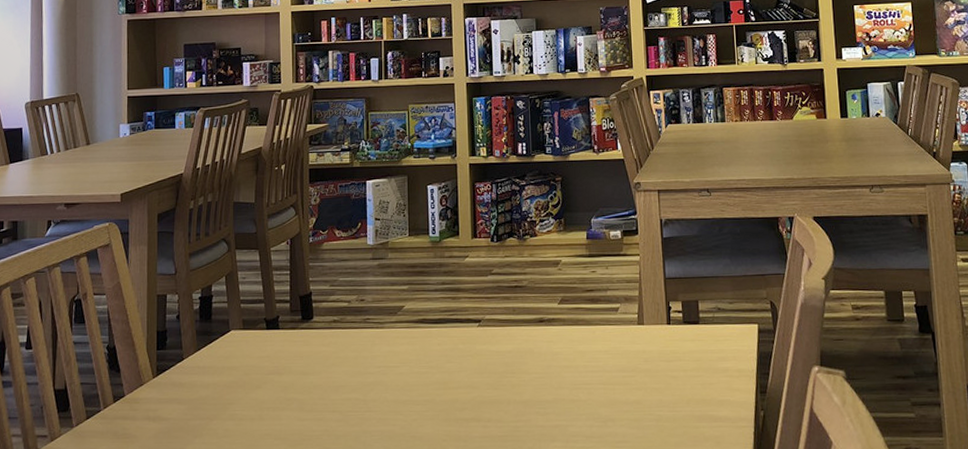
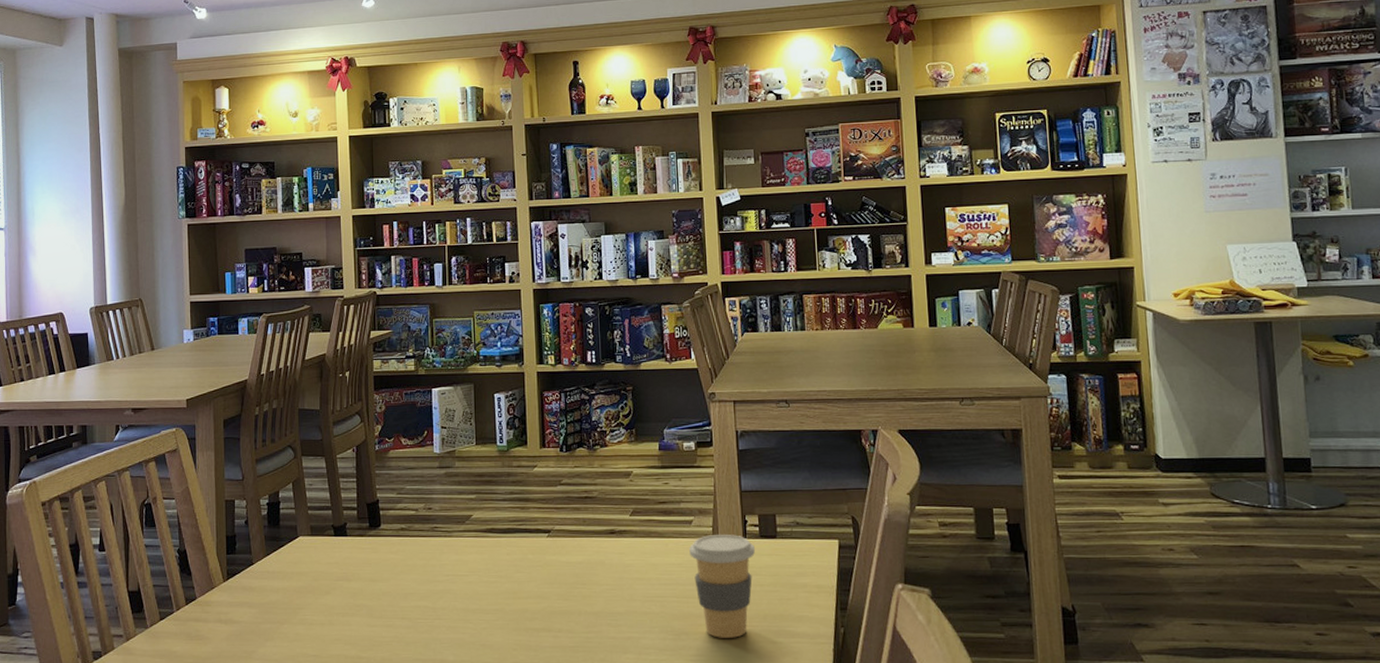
coffee cup: none [615,320,679,424] -> present [689,534,755,638]

